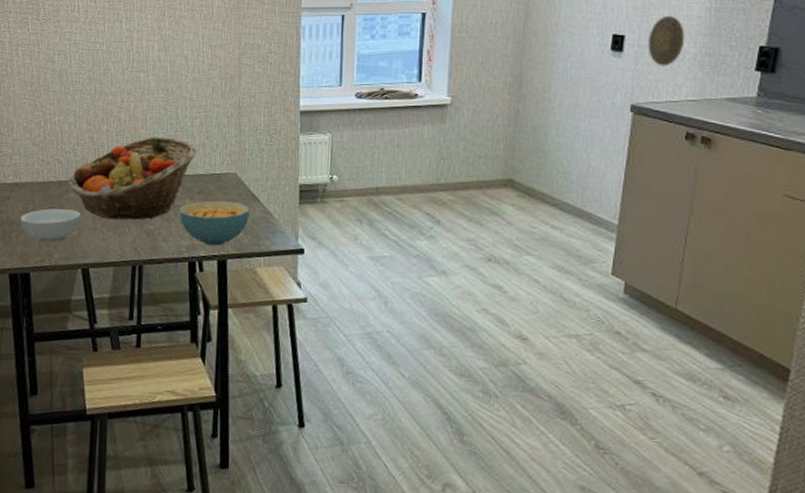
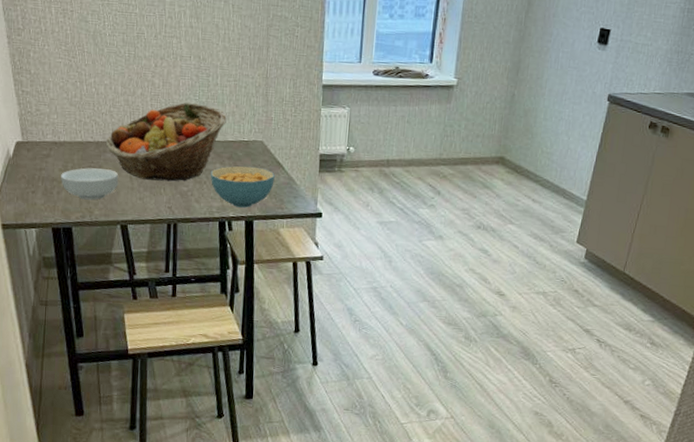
decorative plate: present [648,15,685,67] -> none [628,13,661,61]

